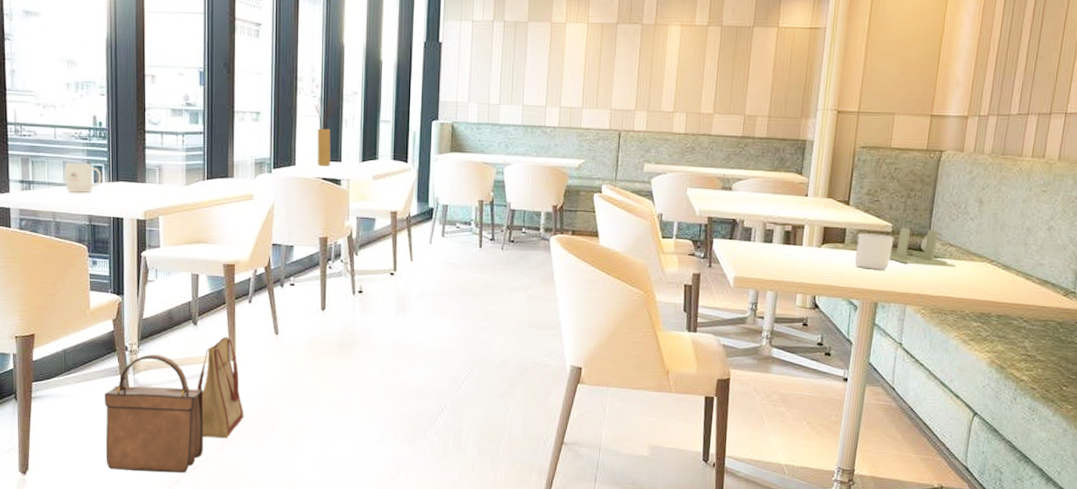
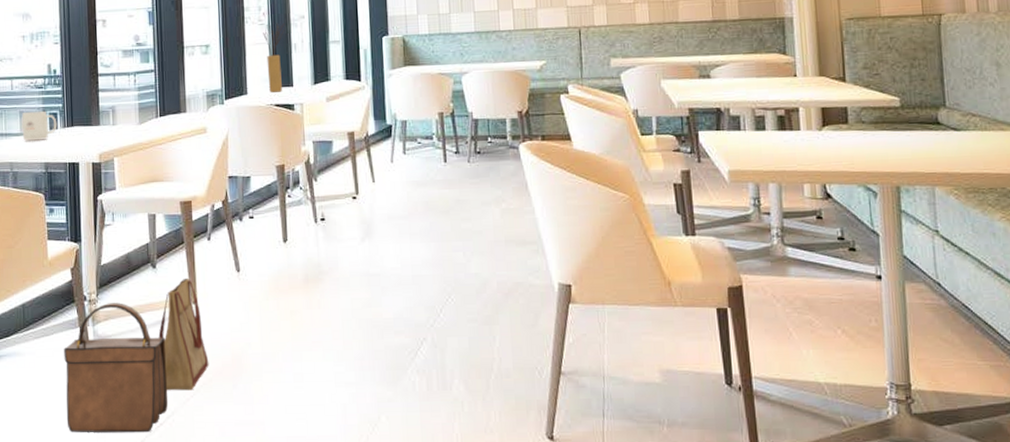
mug: present [854,233,894,270] -> none [861,110,906,150]
napkin holder: present [890,227,956,268] -> none [903,100,984,141]

